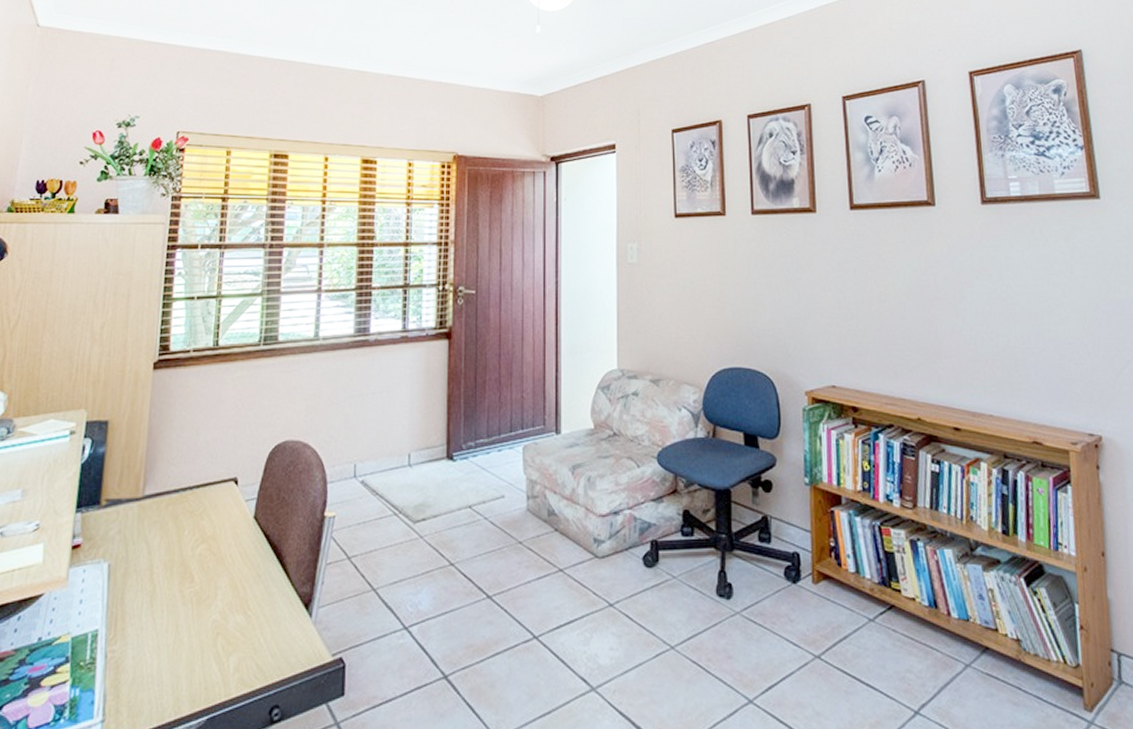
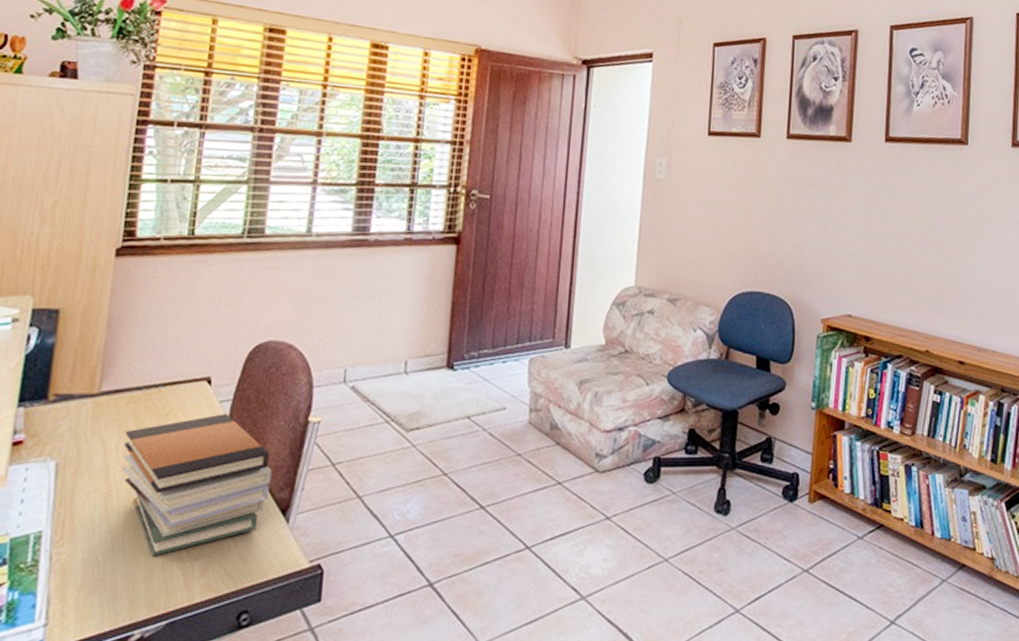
book stack: none [164,512,294,652] -> present [121,414,272,556]

